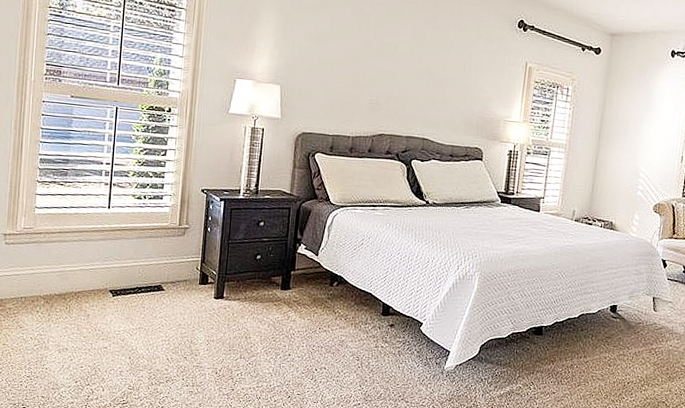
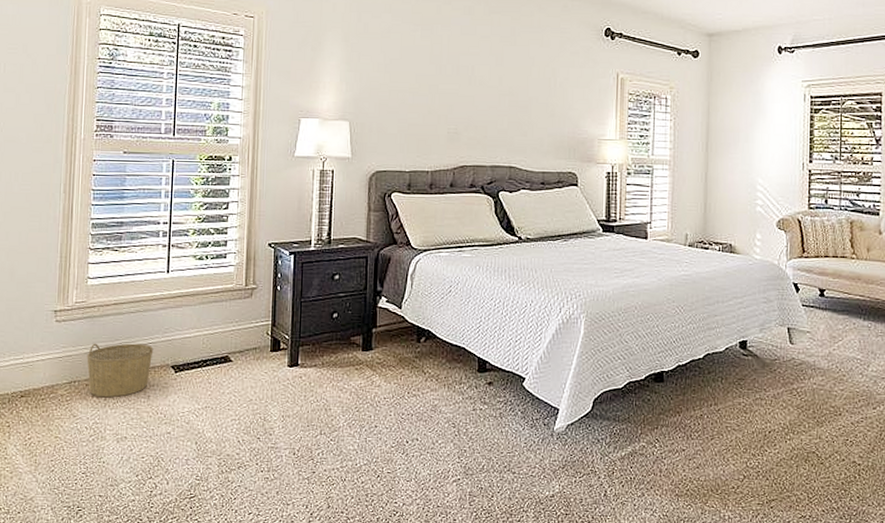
basket: none [33,265,94,314] -> present [87,343,154,398]

